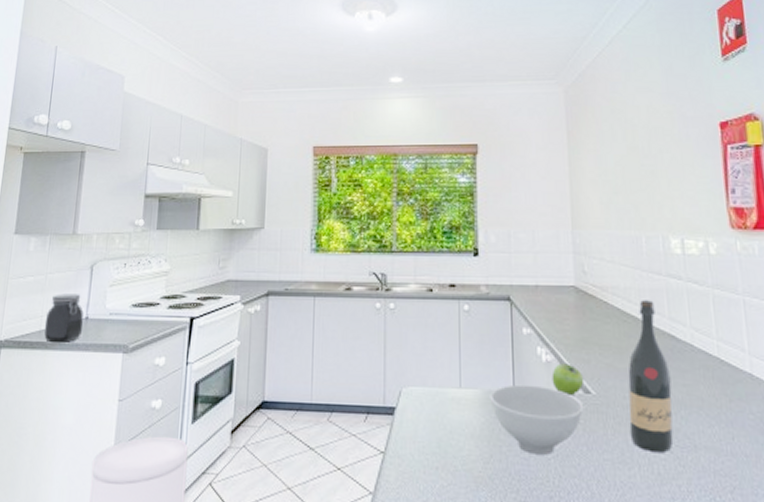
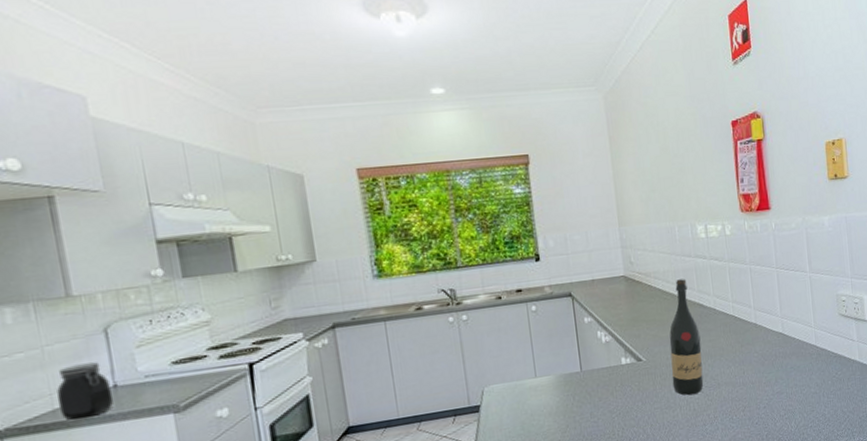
bowl: present [490,384,584,455] -> none [561,362,638,417]
fruit: present [551,363,584,395] -> none [610,340,637,366]

